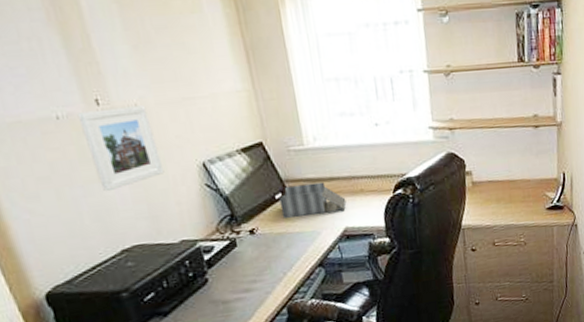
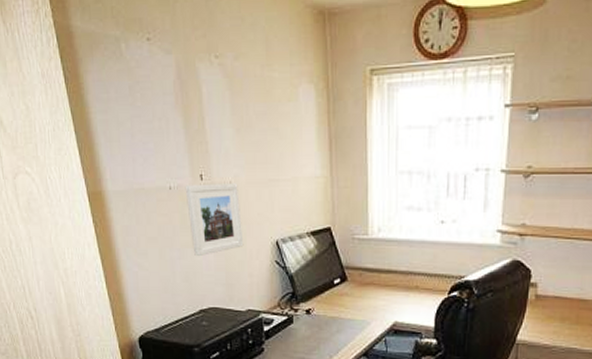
desk organizer: present [279,182,346,218] -> none [337,273,400,306]

